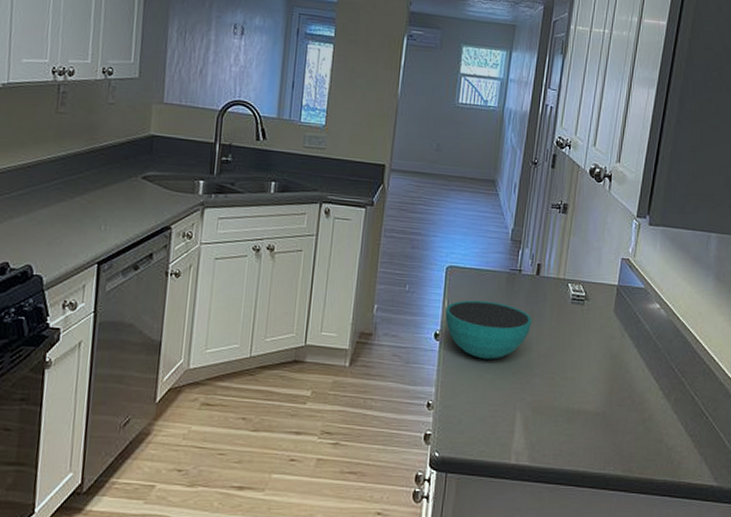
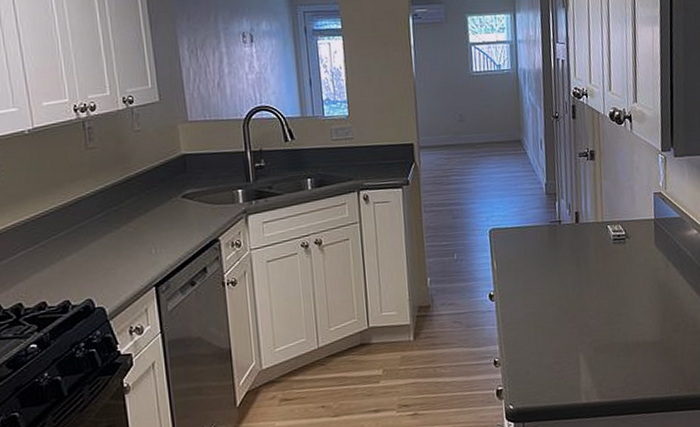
bowl: present [445,300,533,359] -> none [495,255,580,311]

